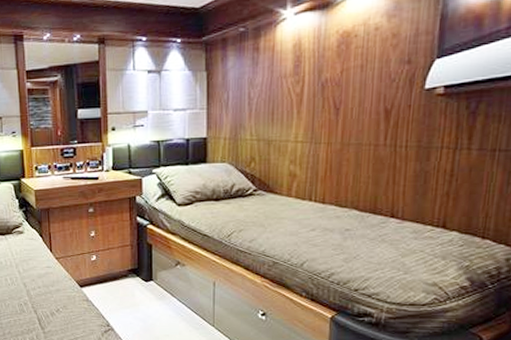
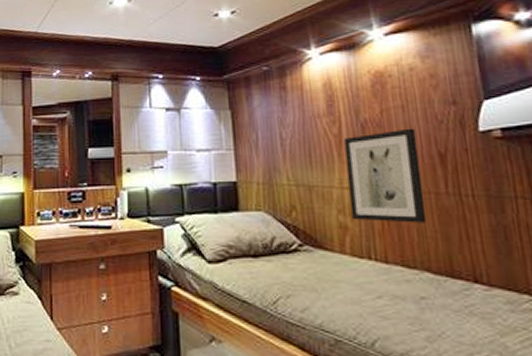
wall art: none [301,86,369,171] -> present [344,128,427,223]

